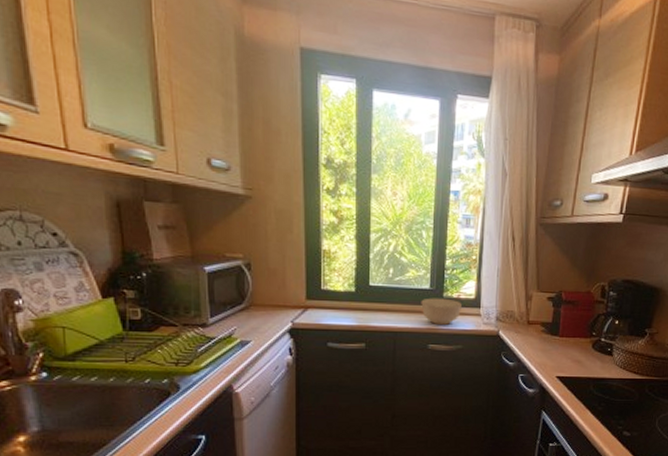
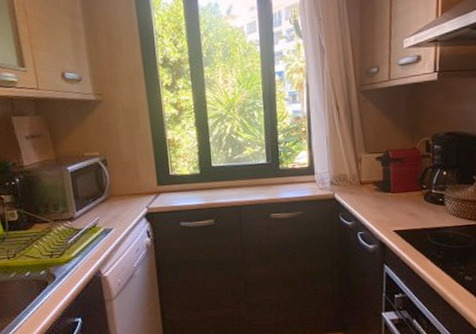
bowl: present [421,298,462,326] -> none [260,169,297,195]

